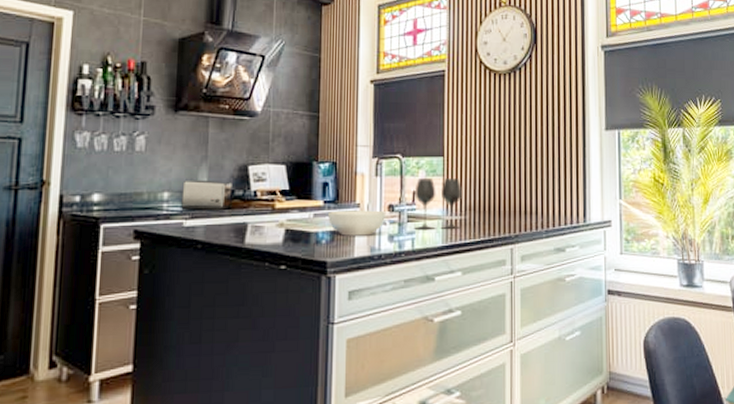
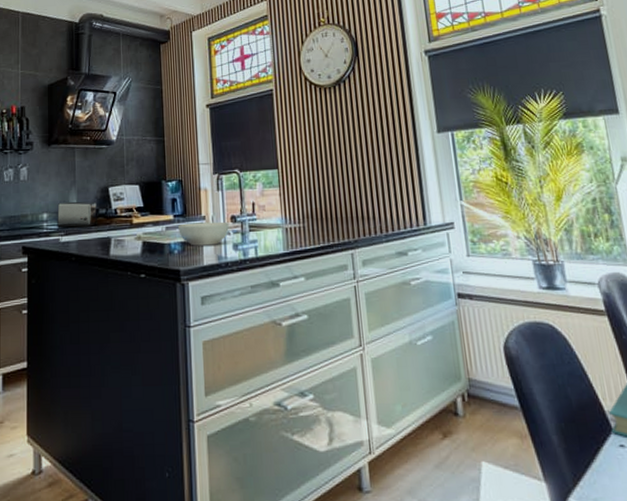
wine glass: present [414,178,462,230] -> none [254,188,301,238]

